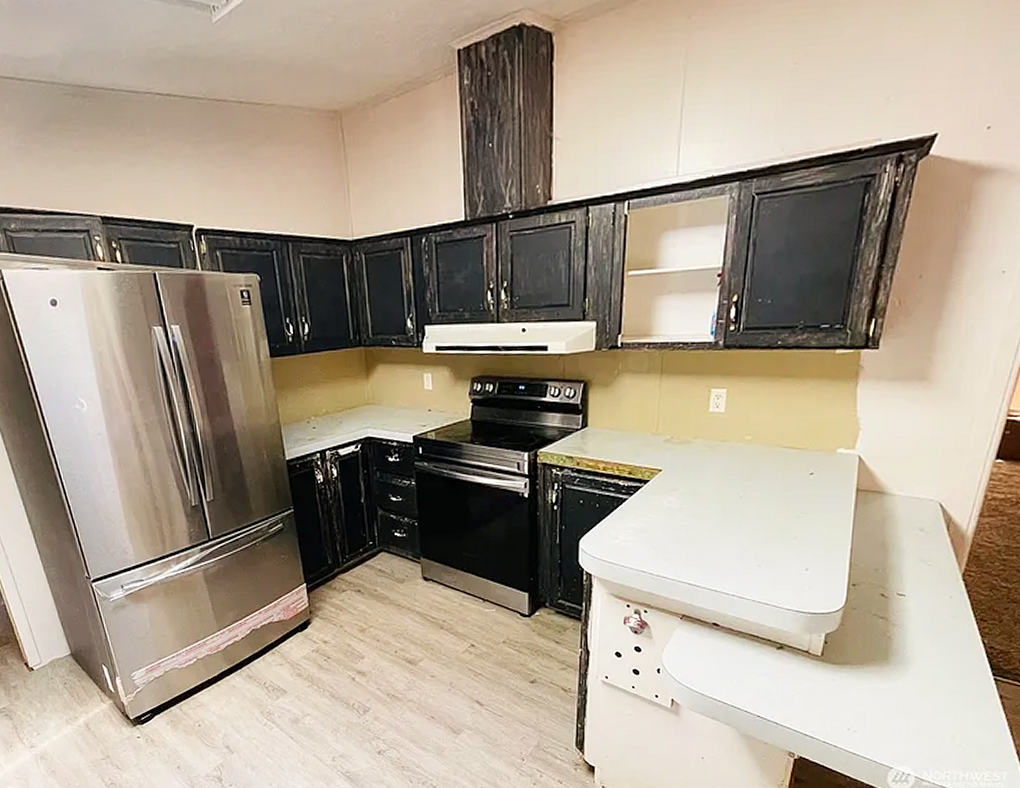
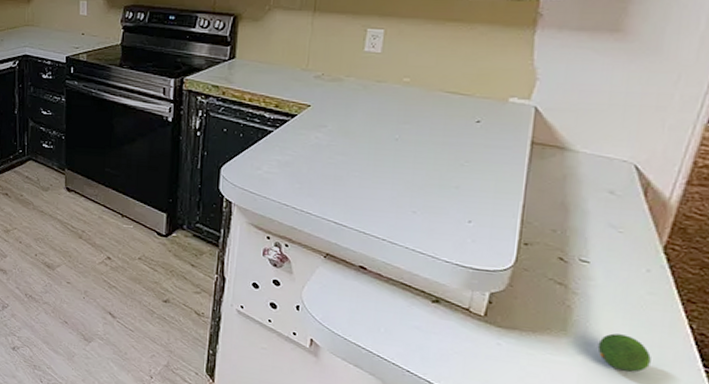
fruit: none [912,657,954,688] -> present [597,333,651,372]

